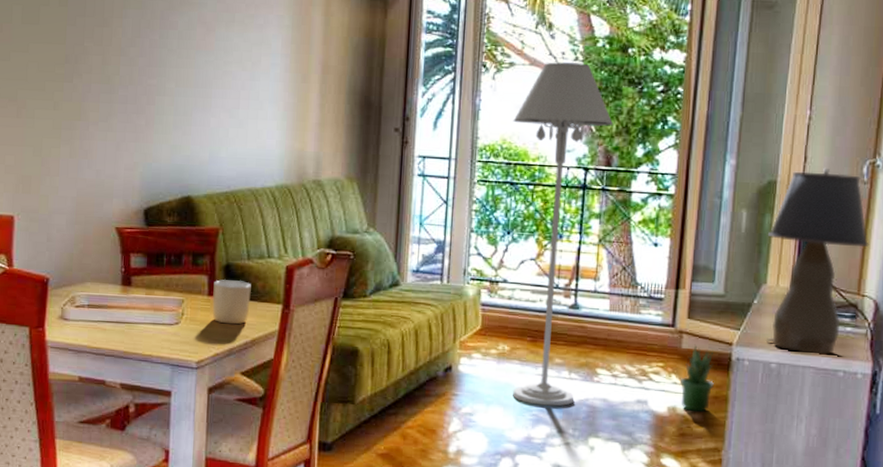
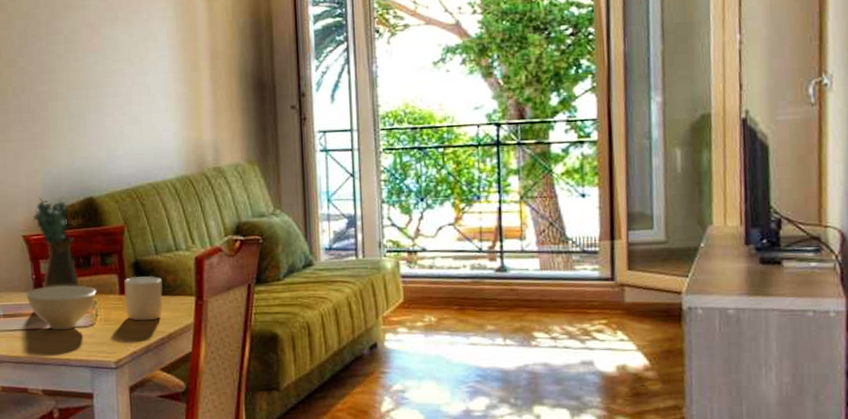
bowl: none [113,280,185,326] -> present [26,285,97,331]
vase: none [128,190,169,283] -> present [32,197,80,289]
floor lamp: present [513,62,614,407] -> none [414,15,523,376]
planter: present [680,344,714,412] -> none [628,296,666,369]
table lamp: present [765,169,869,355] -> none [708,94,826,295]

